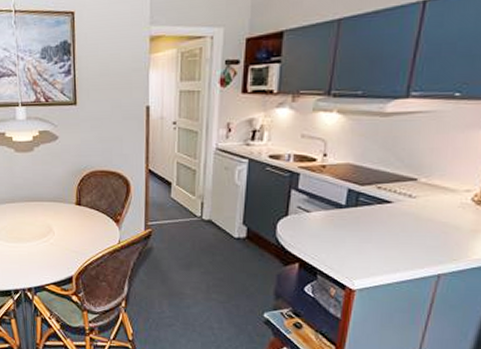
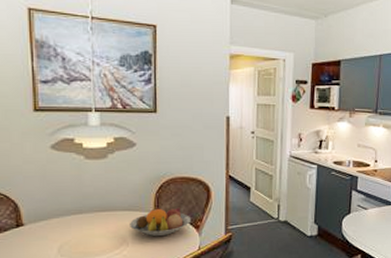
fruit bowl: none [55,199,112,228] -> present [130,206,192,237]

